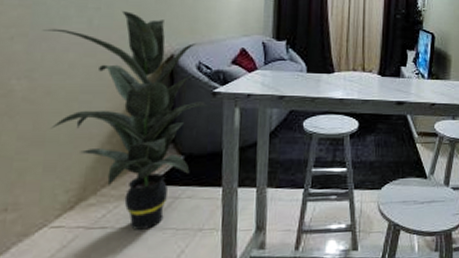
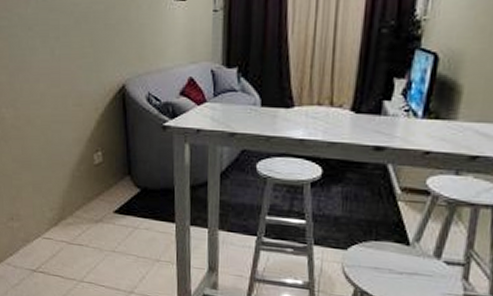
indoor plant: present [44,11,213,230] -> none [19,40,164,252]

